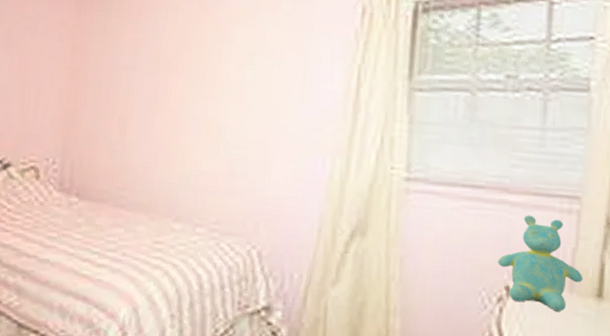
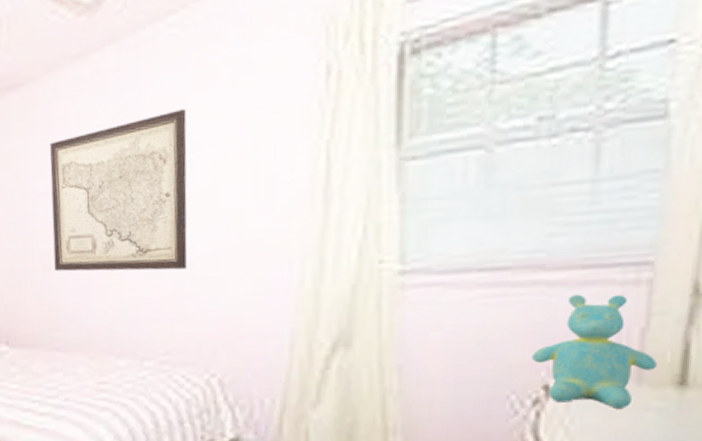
wall art: none [130,19,254,151] -> present [50,109,188,272]

